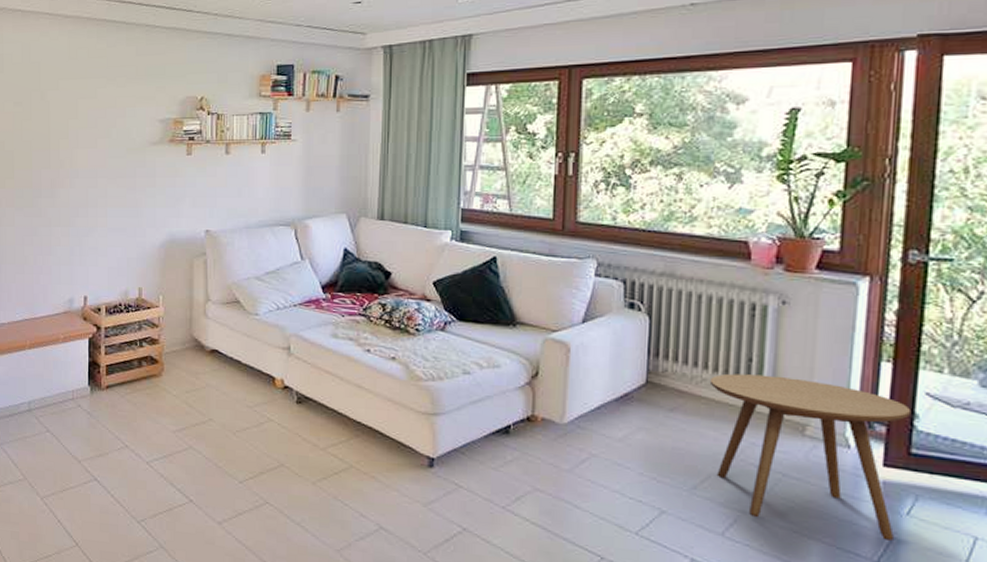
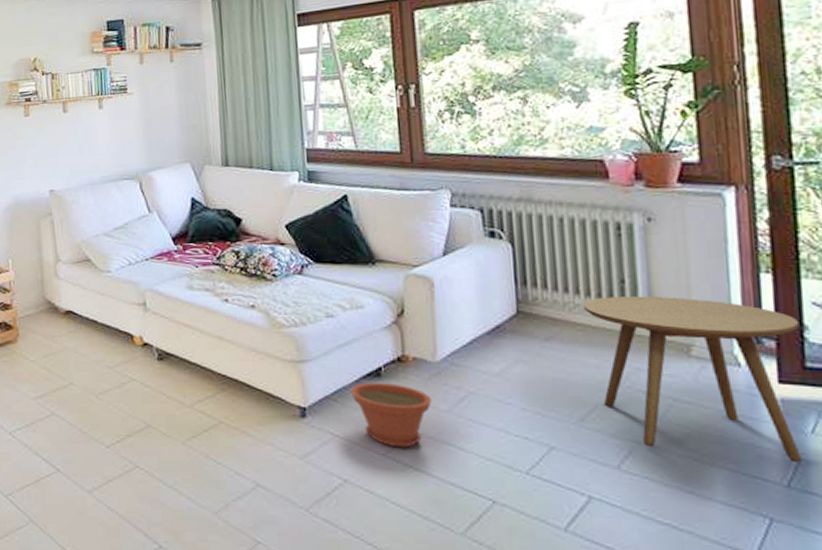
plant pot: none [478,438,555,503] -> present [350,382,432,448]

